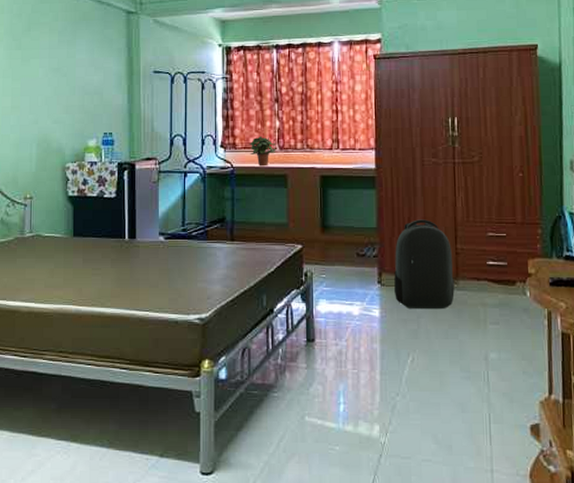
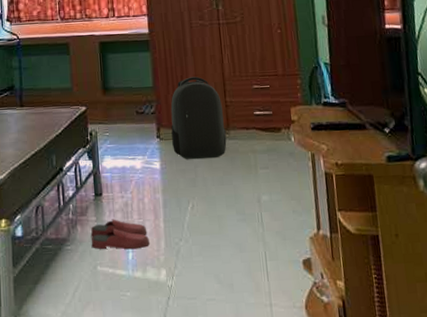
potted plant: present [249,136,277,167] -> none [32,9,58,37]
slippers: none [300,367,363,401] -> present [91,219,150,250]

